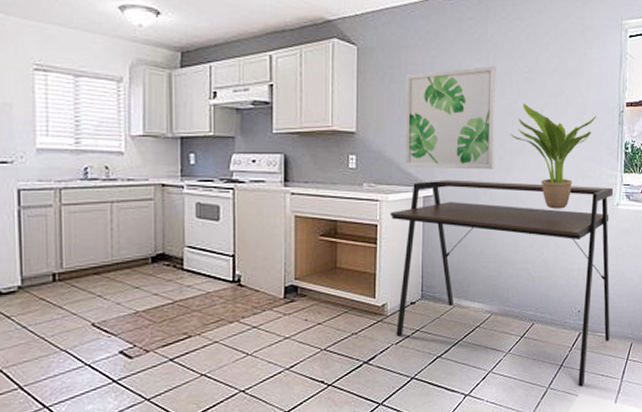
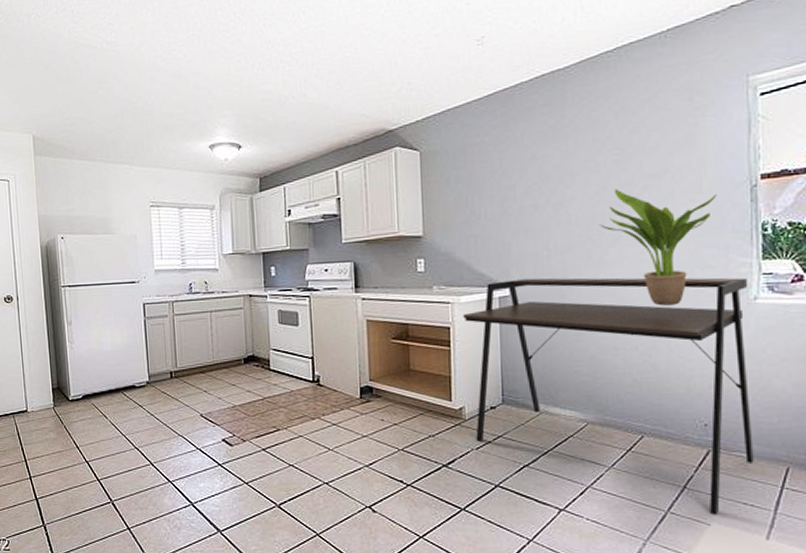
wall art: present [405,65,496,170] -> none [473,151,582,268]

